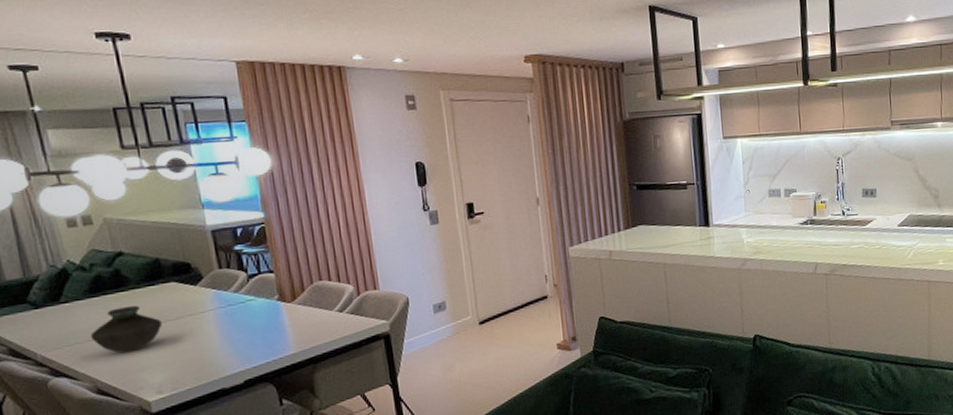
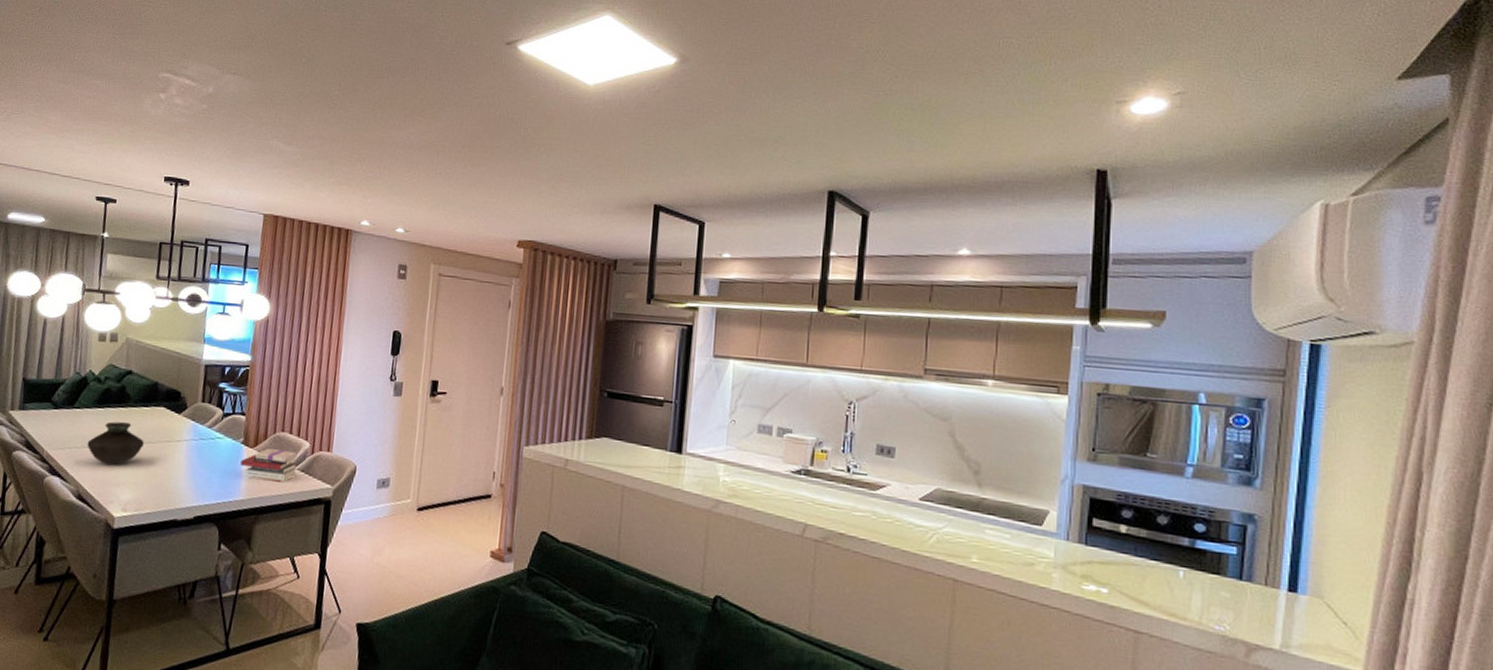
books: none [281,296,347,331] -> present [240,448,298,482]

